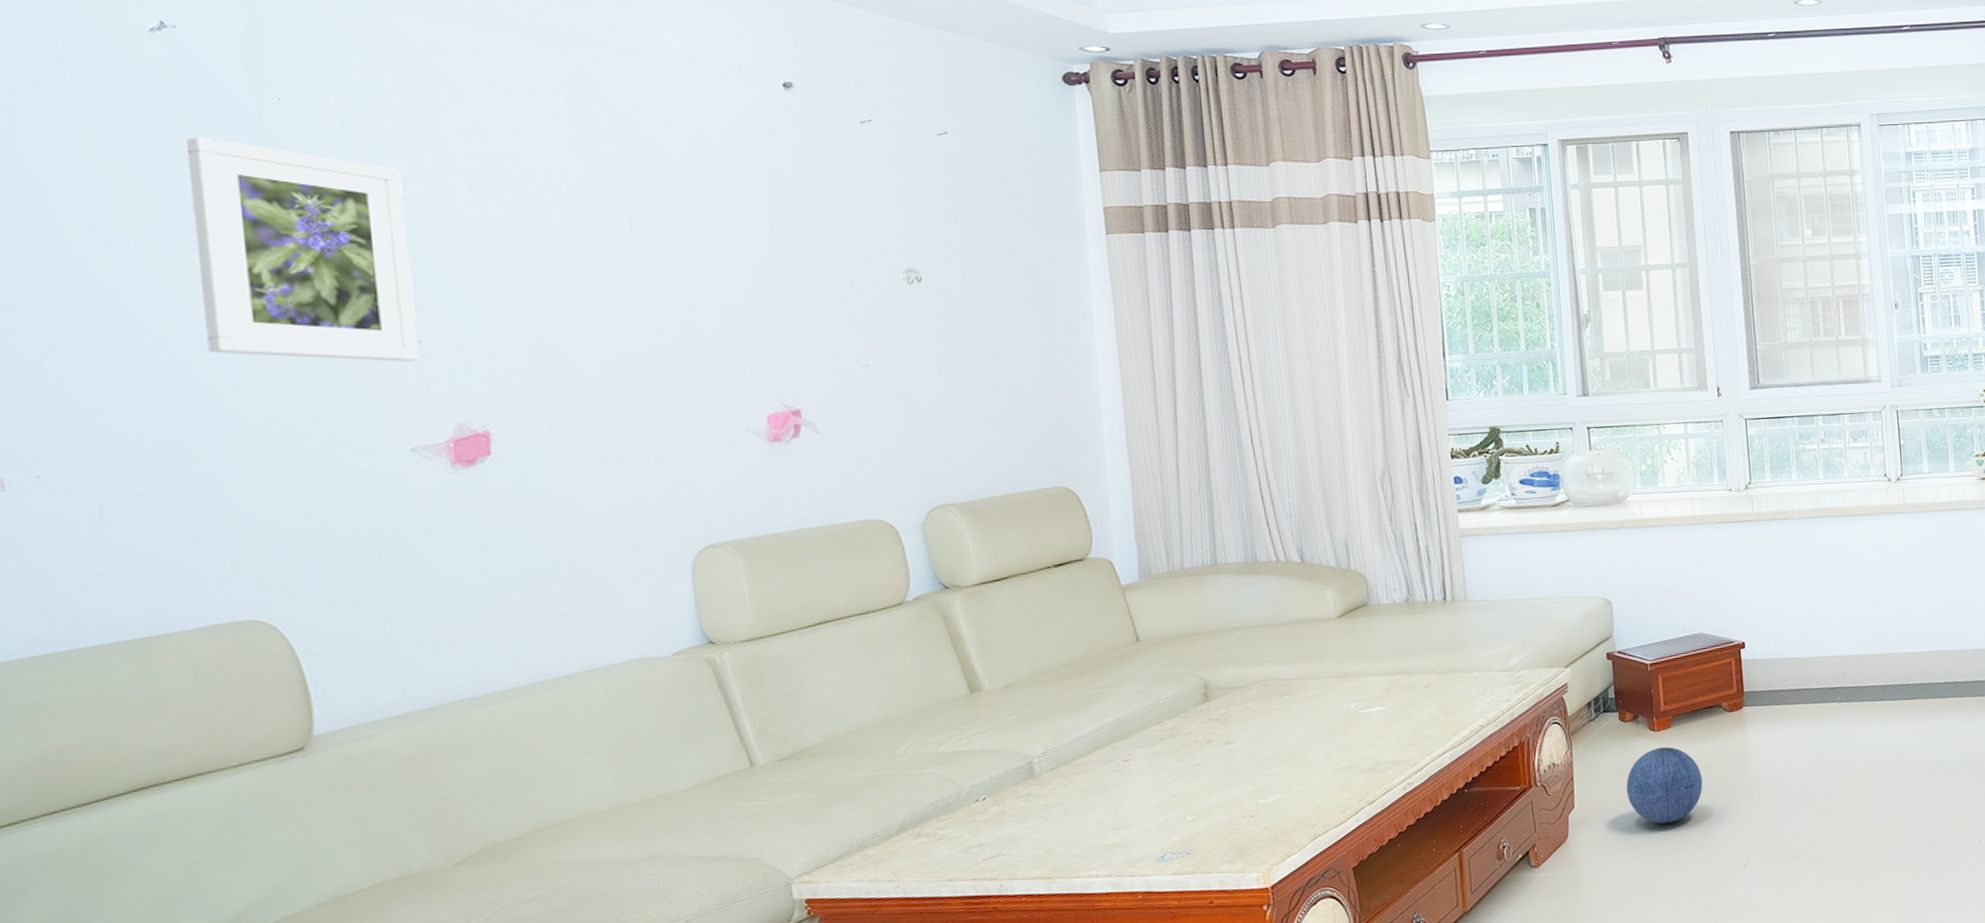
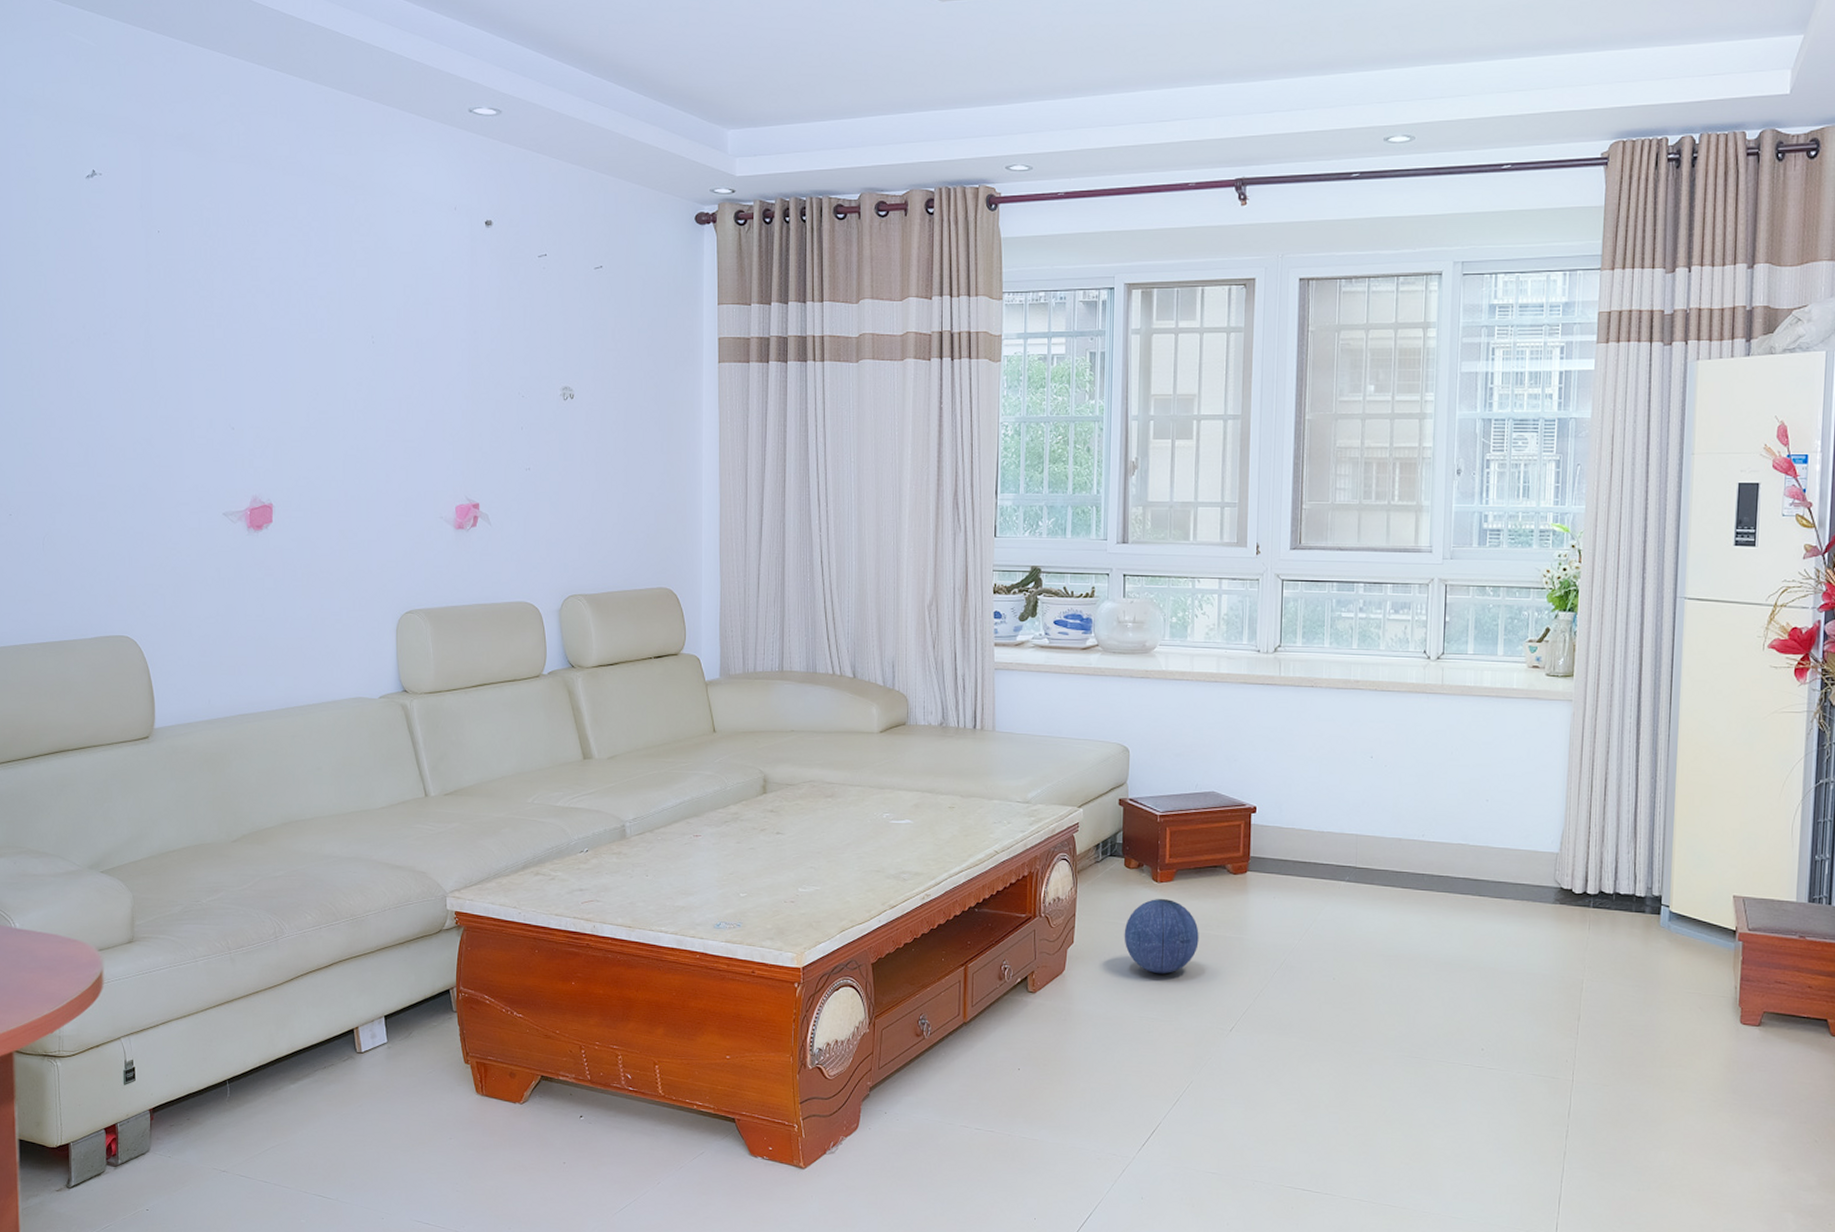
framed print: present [185,137,419,362] -> none [103,261,232,444]

